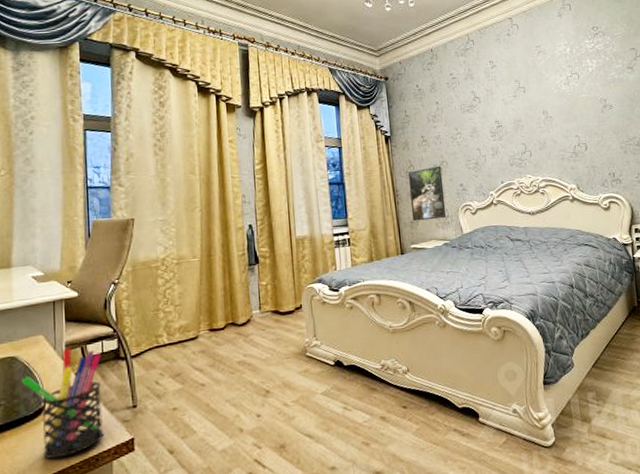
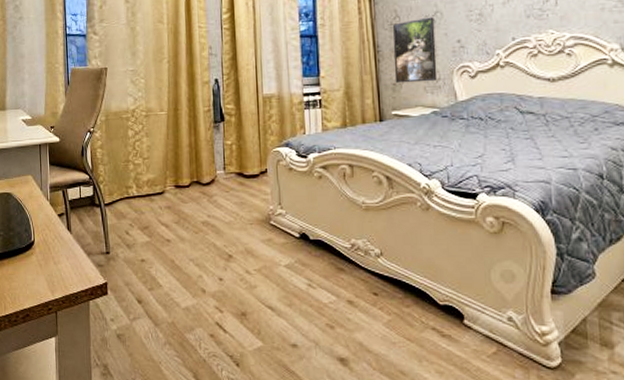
pen holder: present [21,348,104,459] -> none [15,190,82,291]

